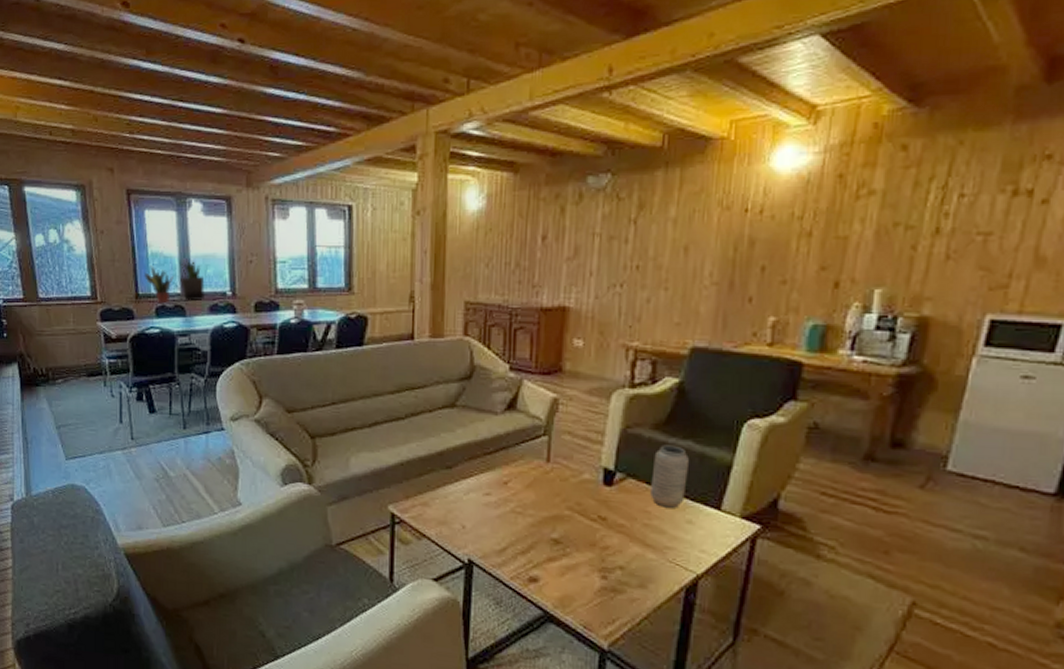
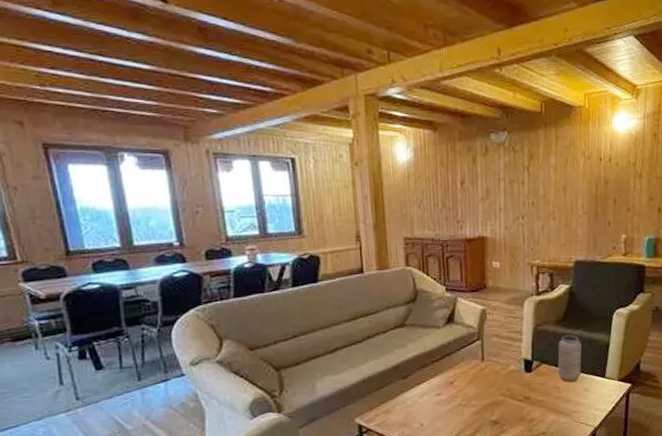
potted plant: present [143,265,175,304] -> none [73,220,112,259]
planter: present [180,260,206,300] -> none [117,213,150,253]

